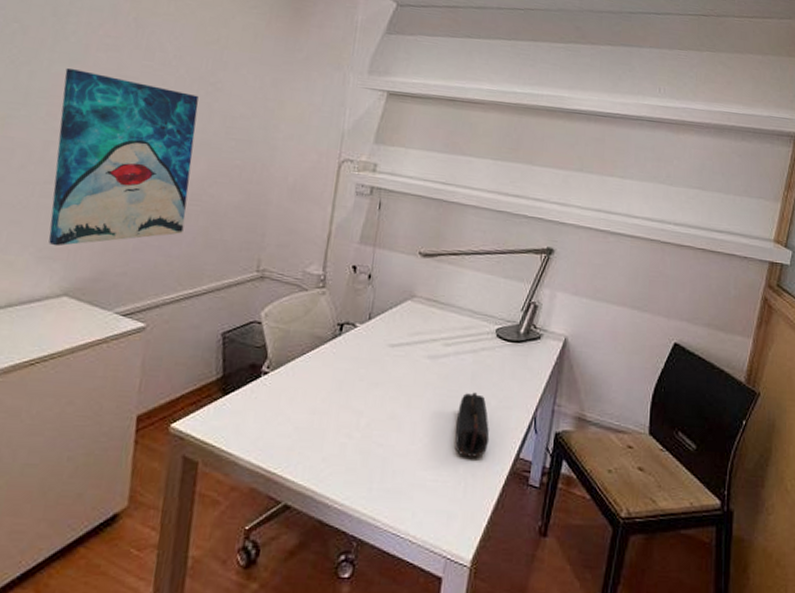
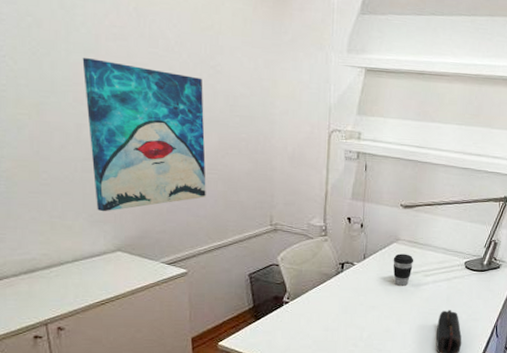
coffee cup: none [405,314,432,357] -> present [393,253,414,286]

